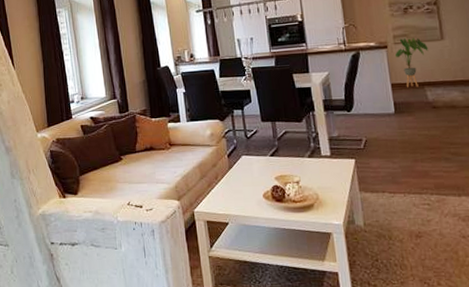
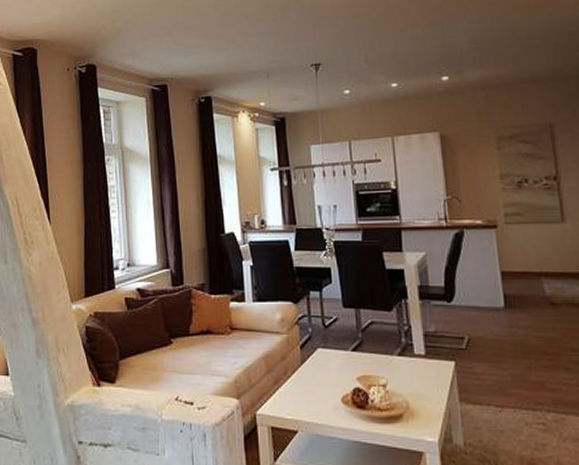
house plant: present [395,38,429,88] -> none [506,218,547,278]

